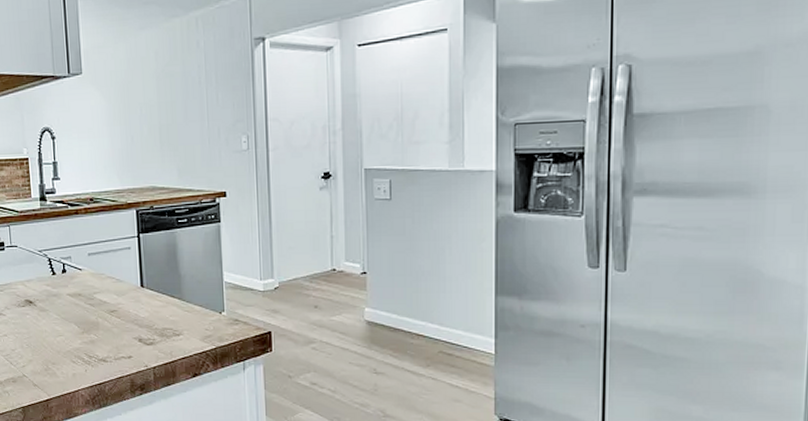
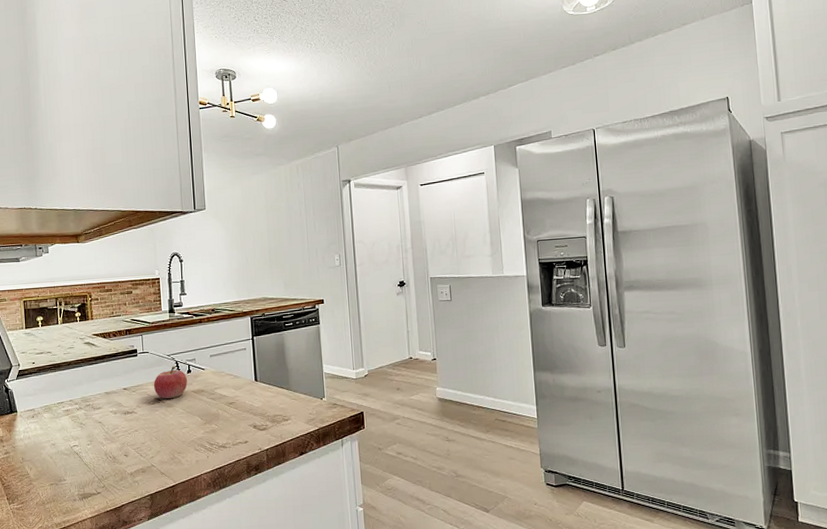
fruit: none [23,264,62,301] -> present [153,366,187,399]

